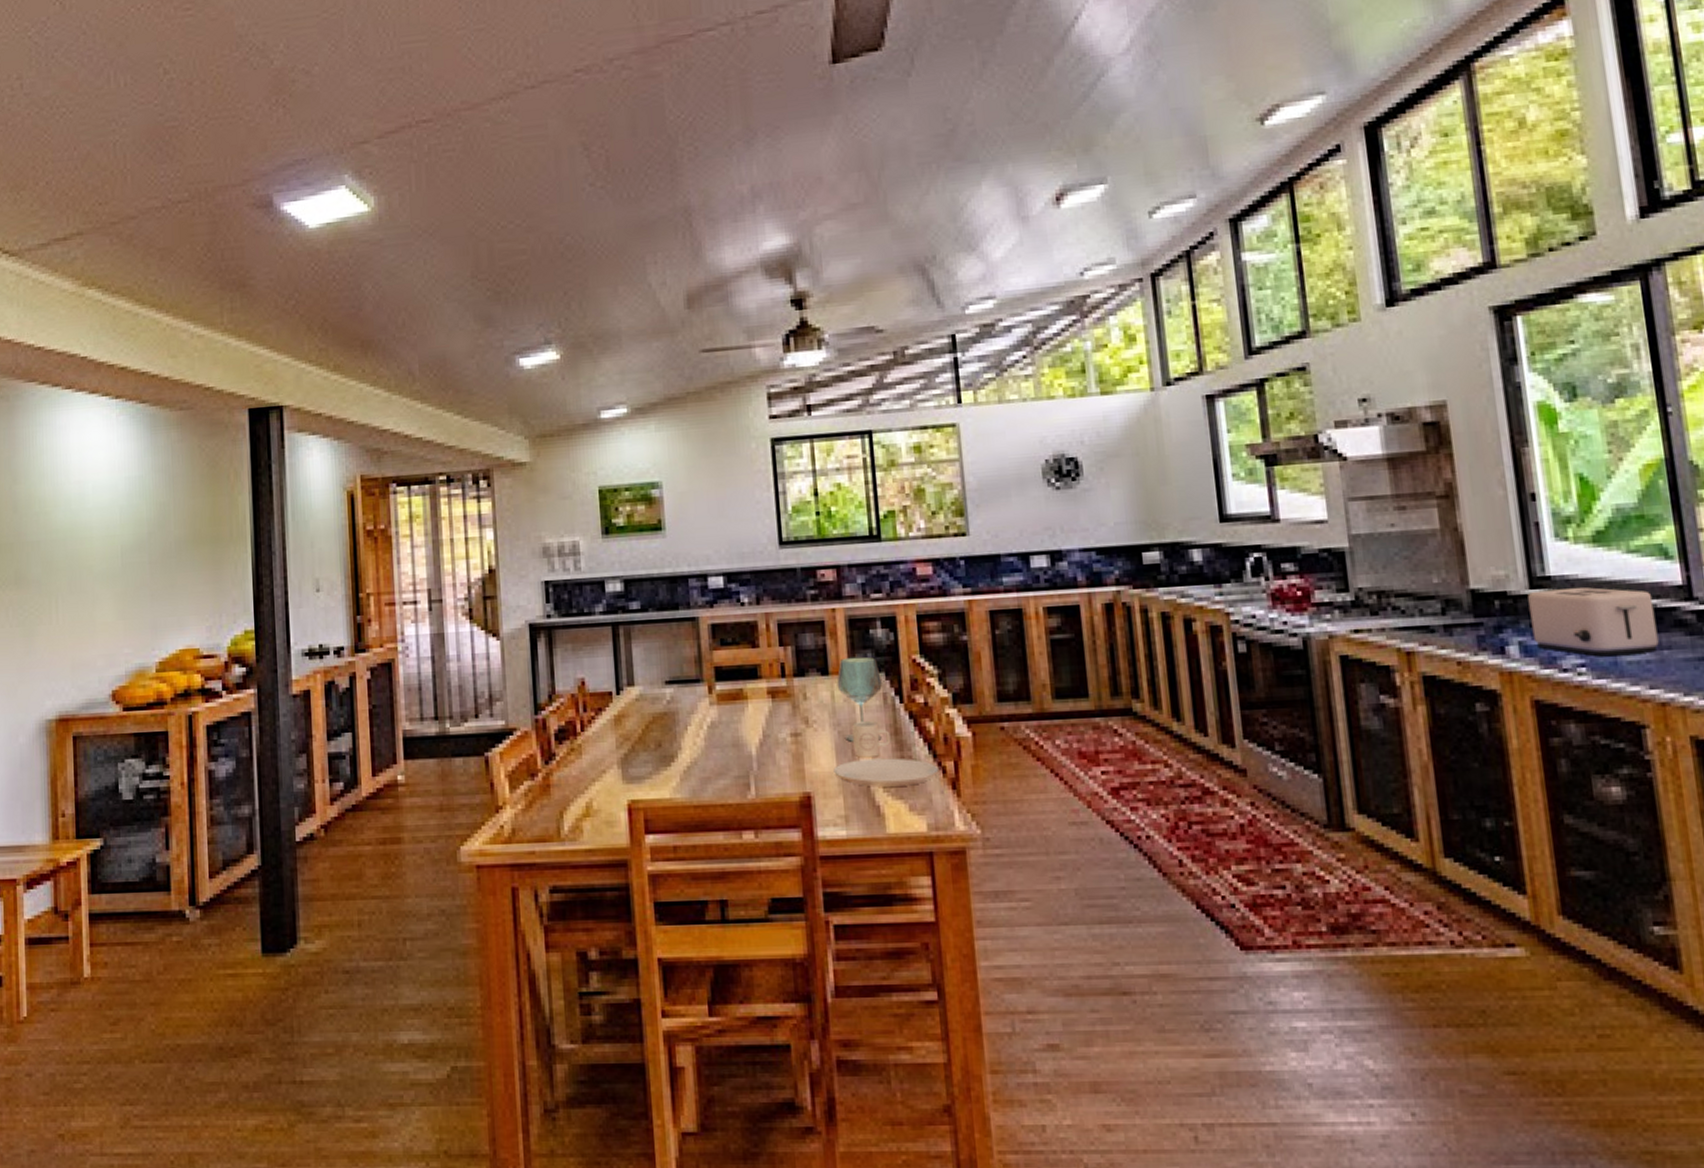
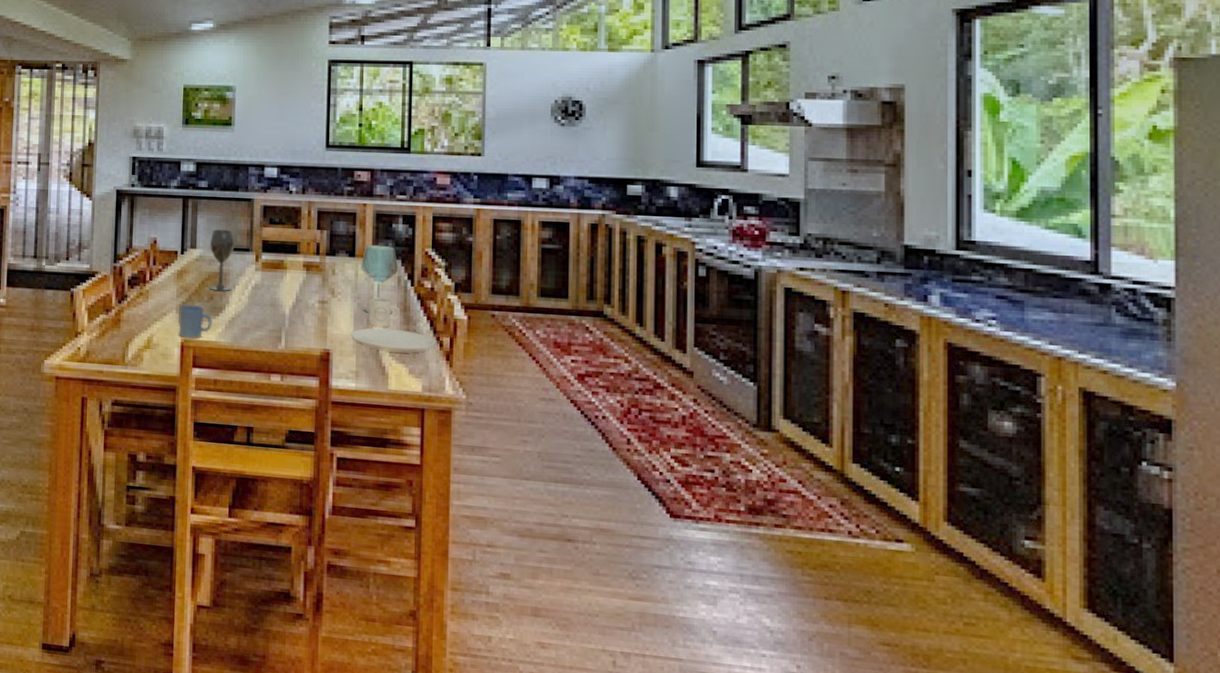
mug: none [621,756,664,801] -> present [178,305,212,340]
wine glass: none [650,659,684,735] -> present [209,229,235,291]
toaster: present [1528,587,1659,657] -> none [953,252,1063,315]

